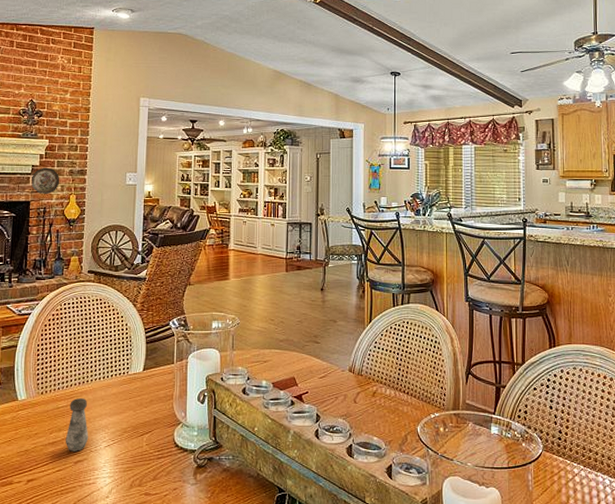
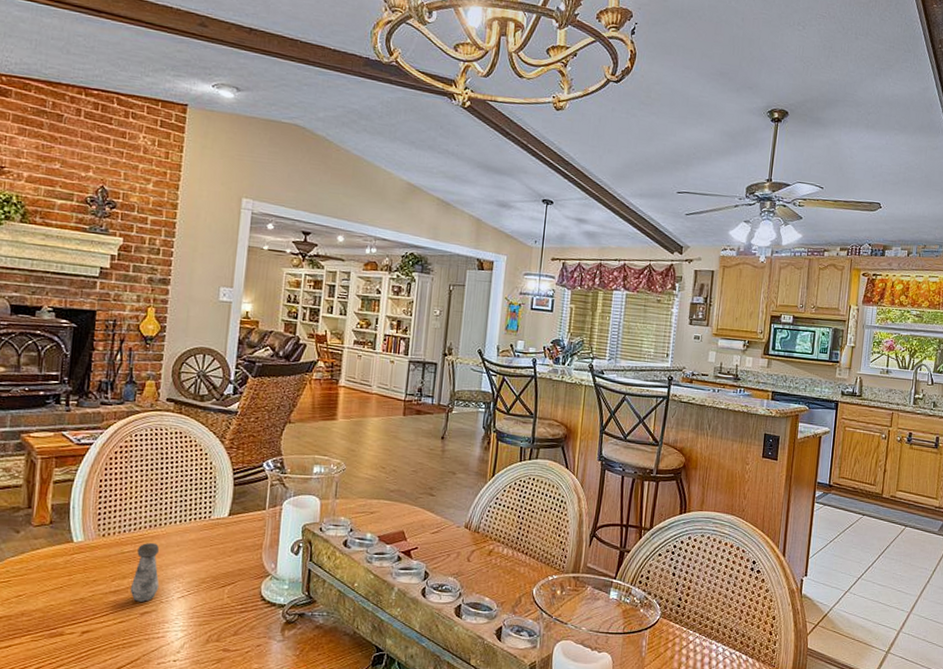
decorative plate: present [31,167,60,195] -> none [98,271,136,305]

